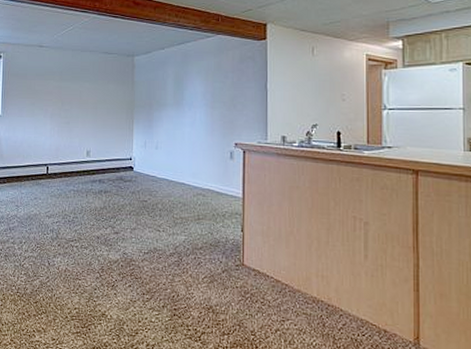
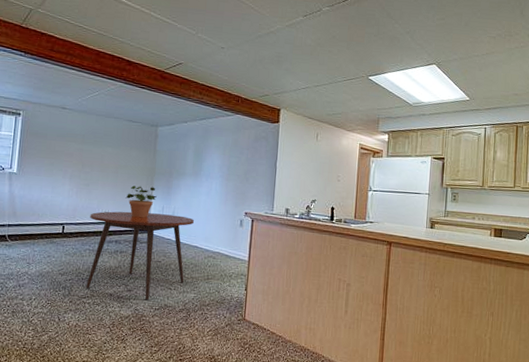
dining table: none [72,148,179,244] -> present [86,211,194,301]
potted plant: none [106,120,138,155] -> present [125,185,157,218]

